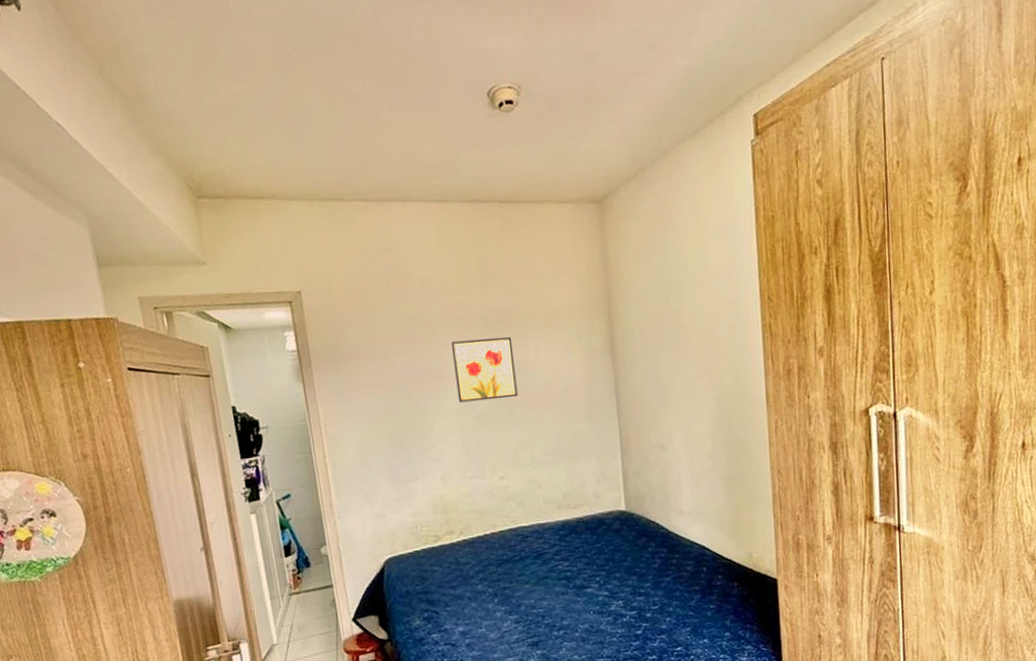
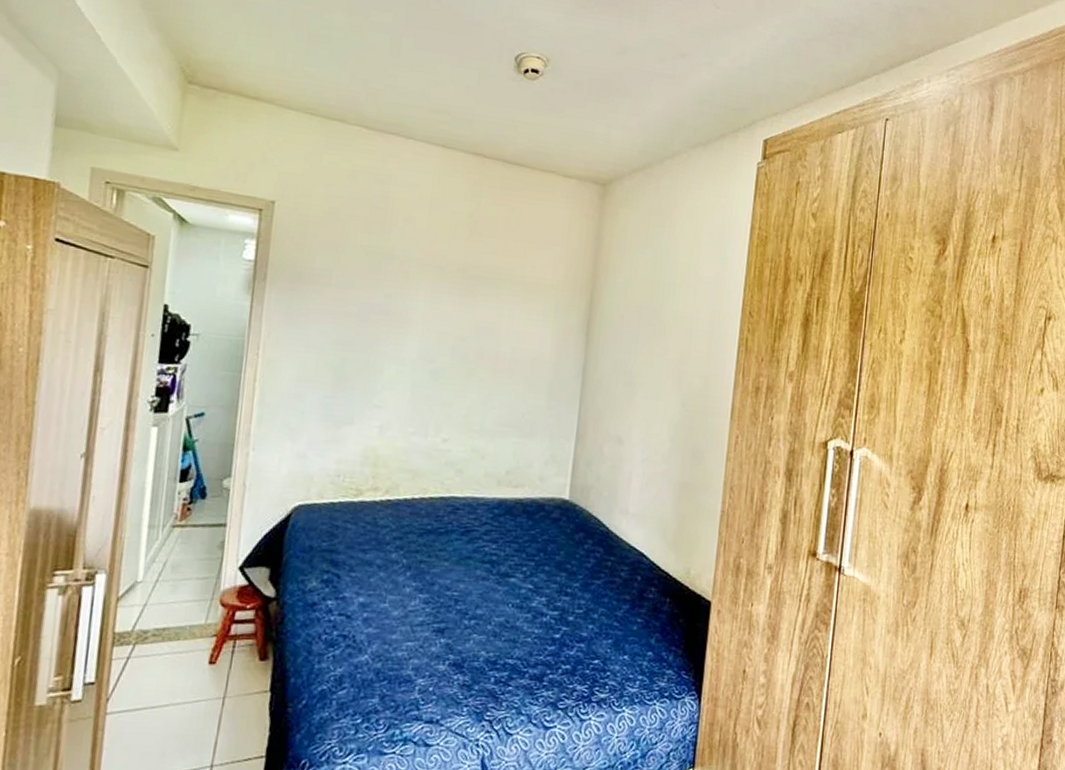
wall art: present [451,337,518,403] -> none [417,287,488,358]

